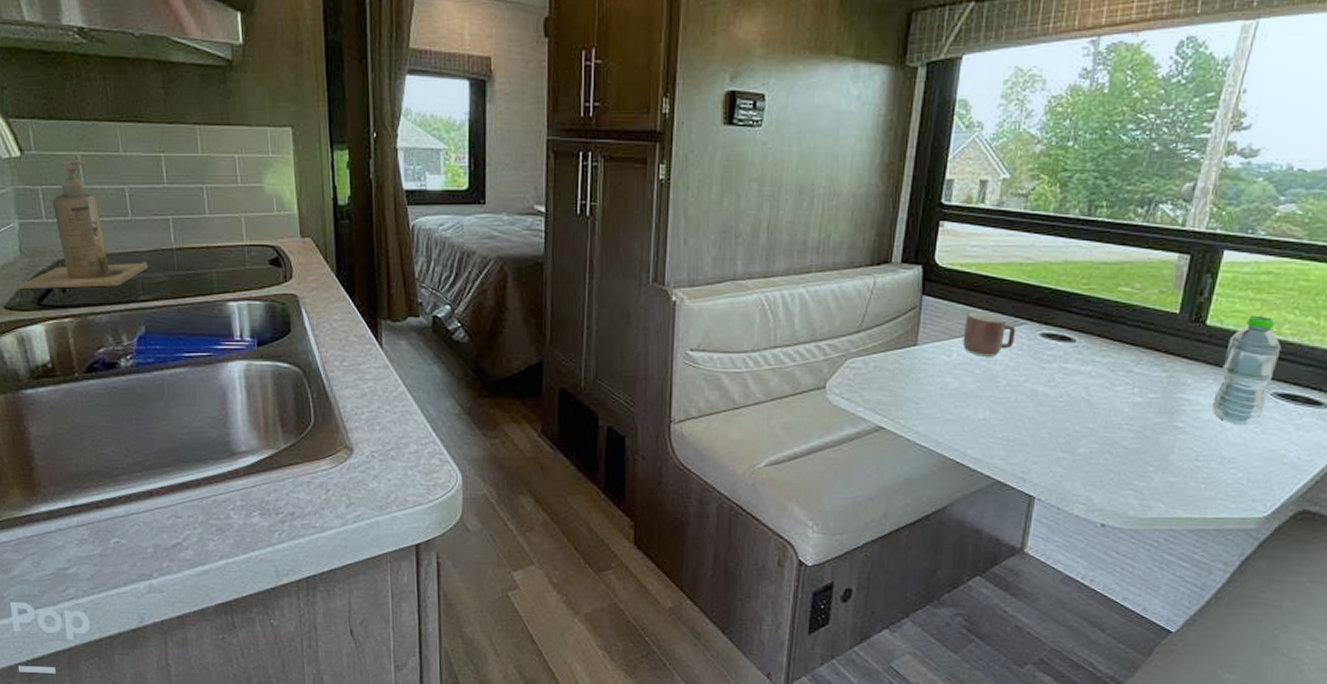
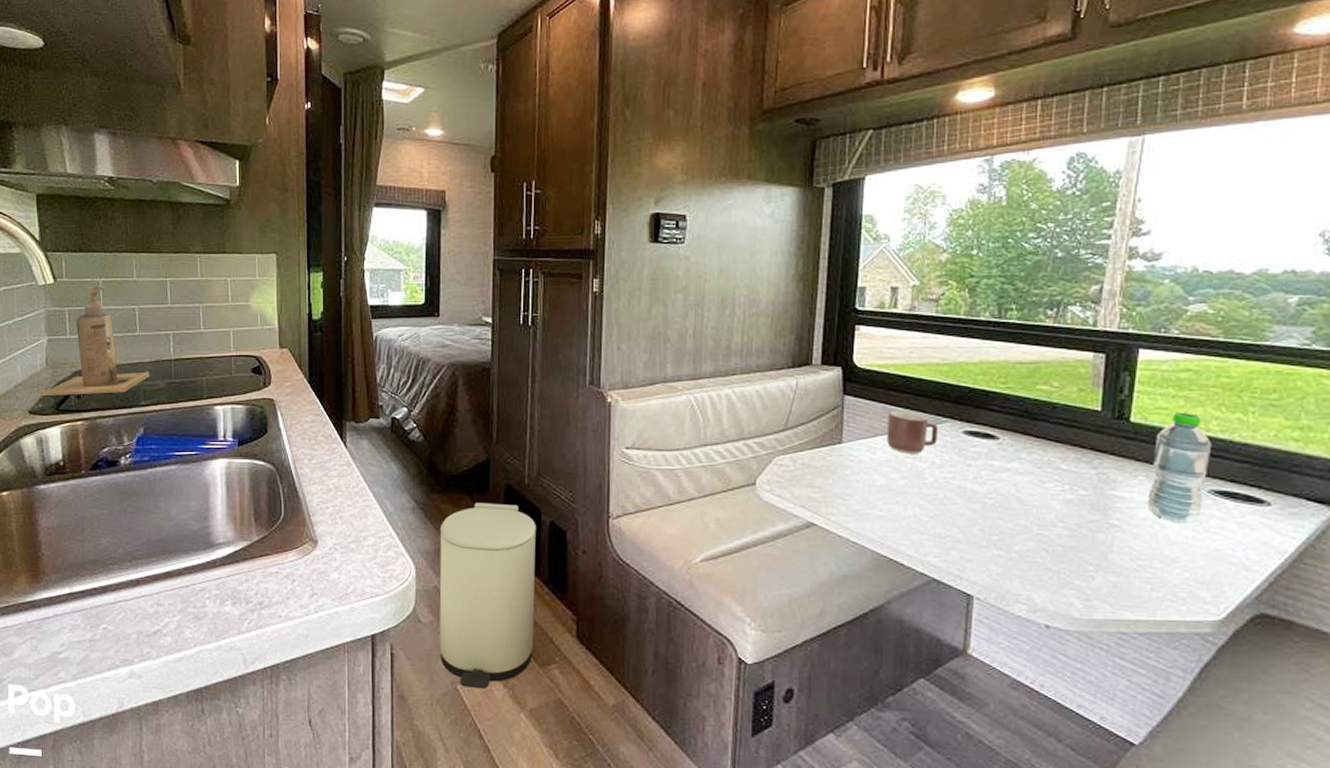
pedal bin: none [488,407,593,596] -> present [439,502,537,689]

